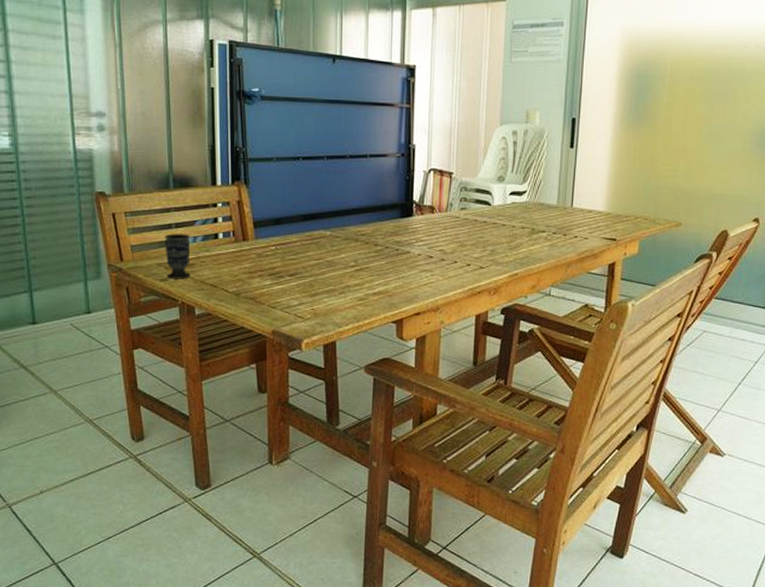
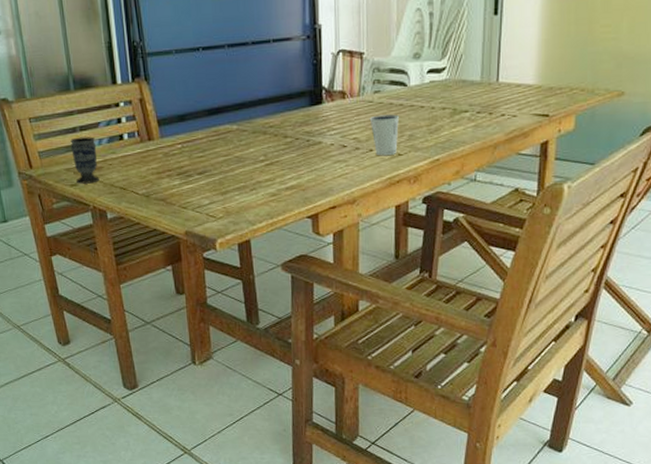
dixie cup: none [455,230,483,268] -> present [369,114,400,156]

